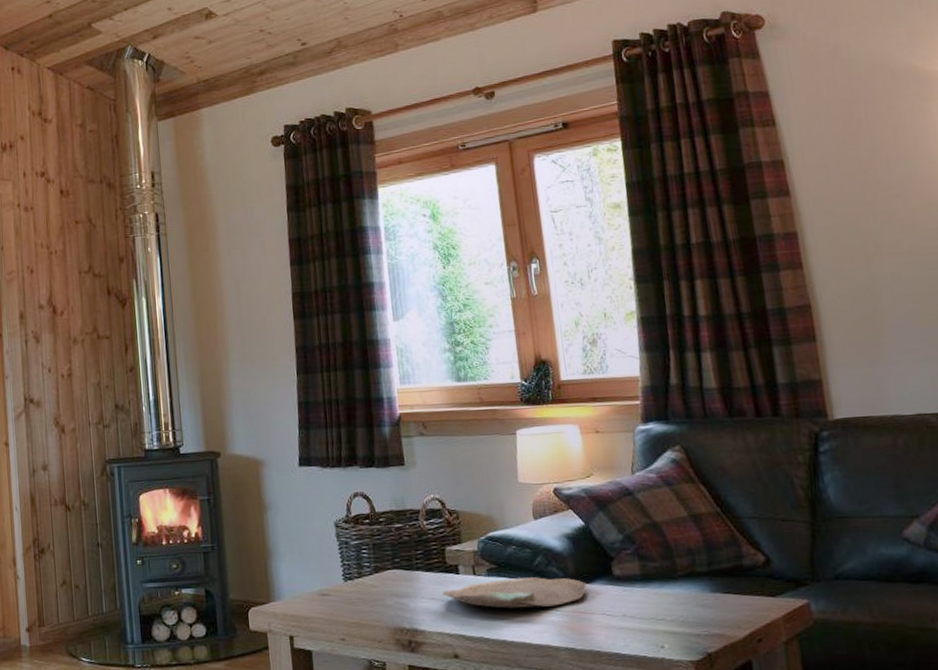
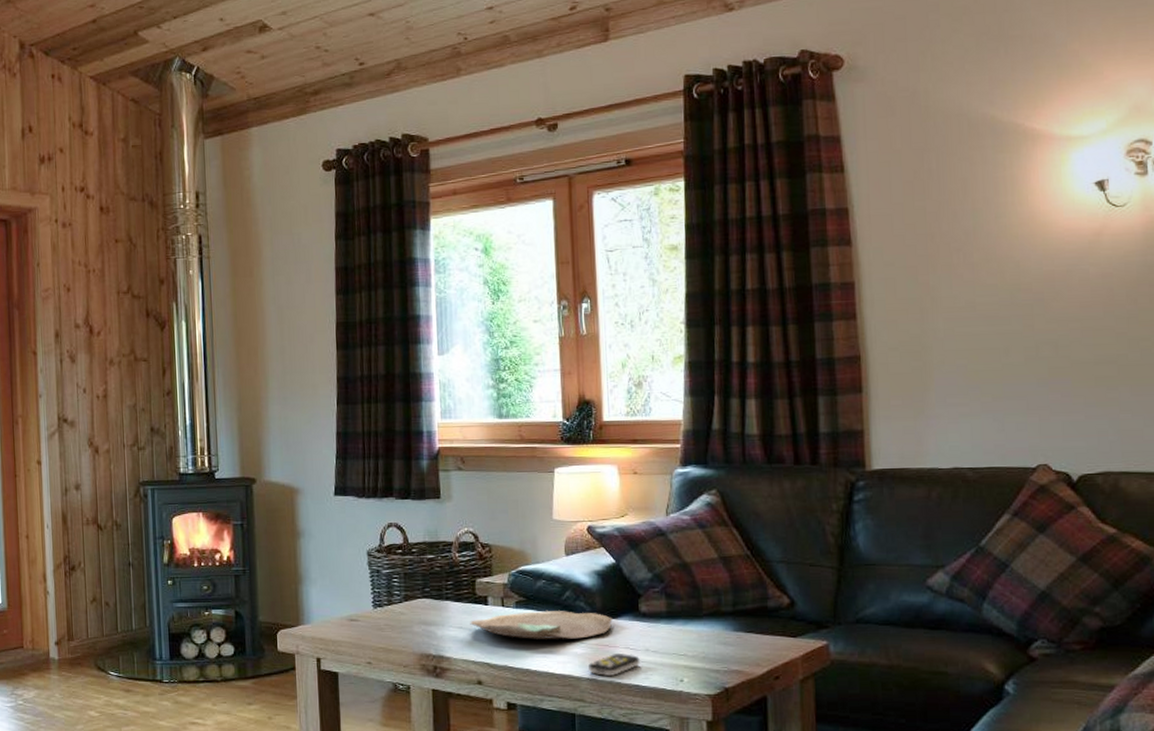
remote control: none [566,619,618,645] -> present [589,652,640,676]

